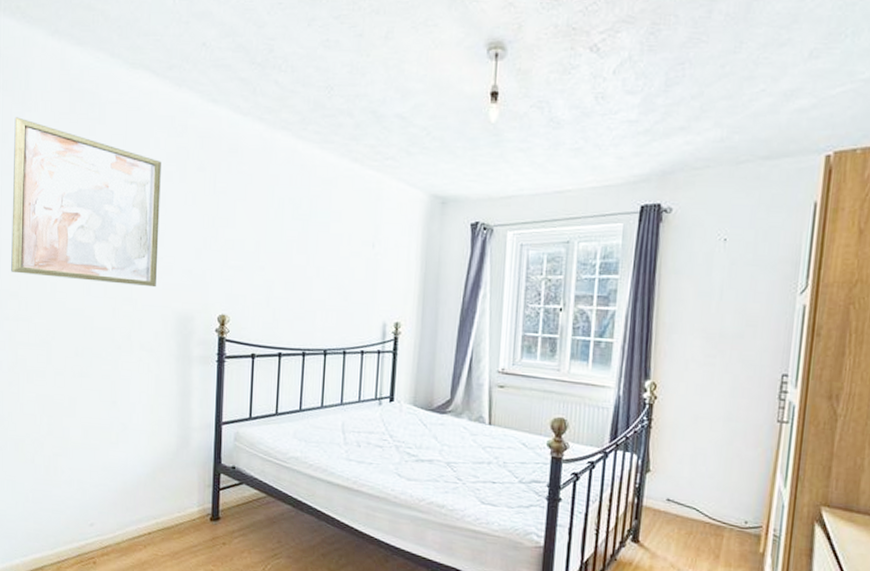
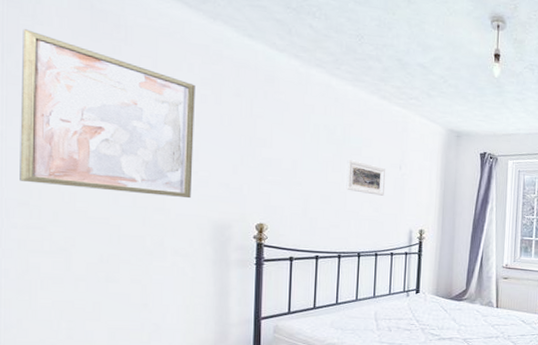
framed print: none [310,237,357,281] -> present [344,158,386,196]

